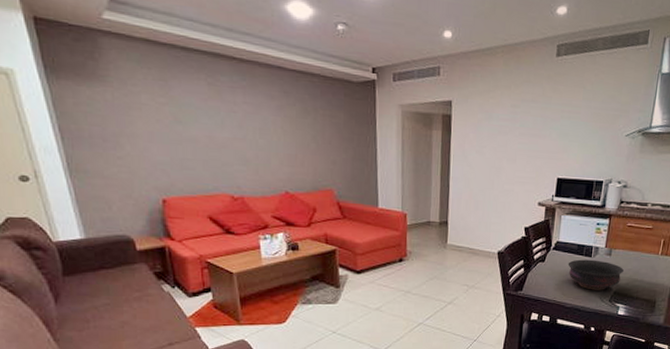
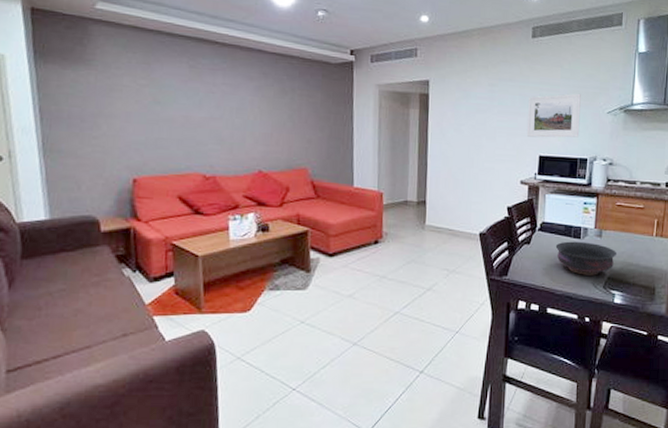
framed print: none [546,115,602,161] -> present [526,93,581,138]

